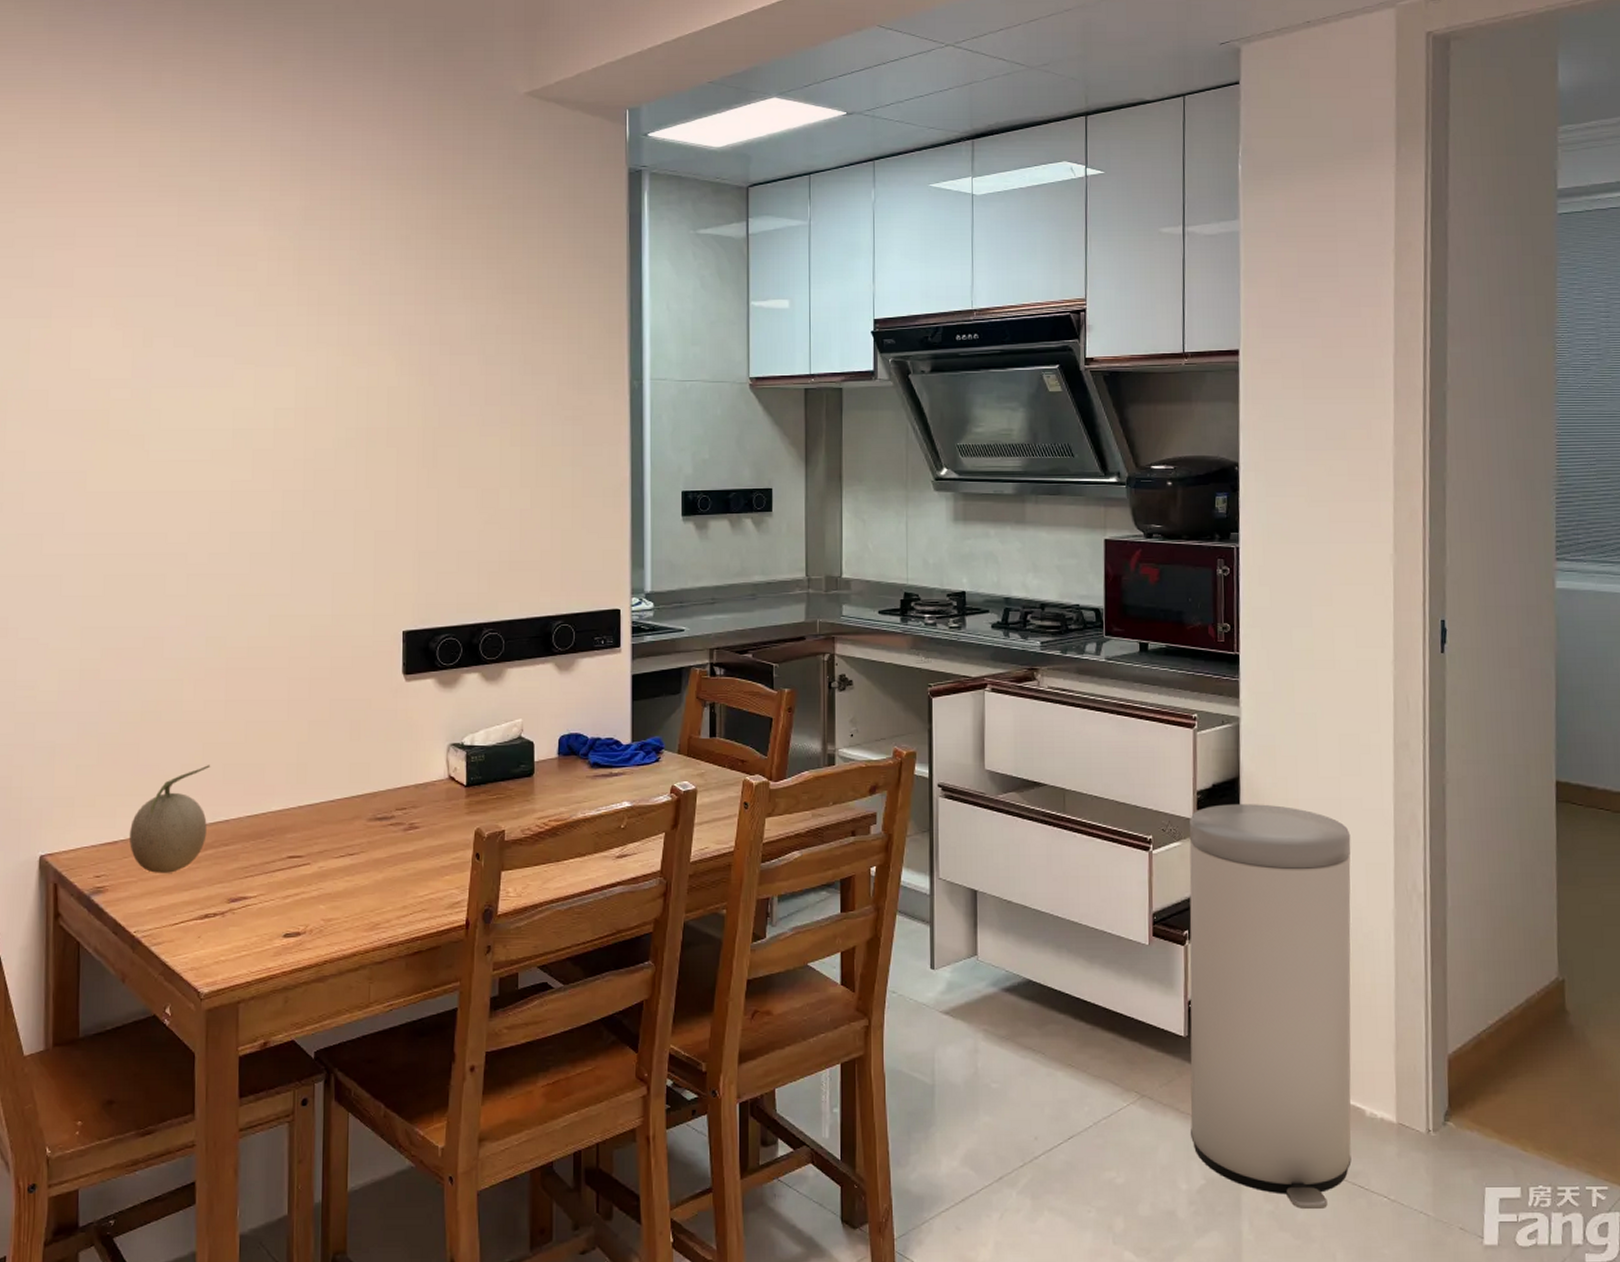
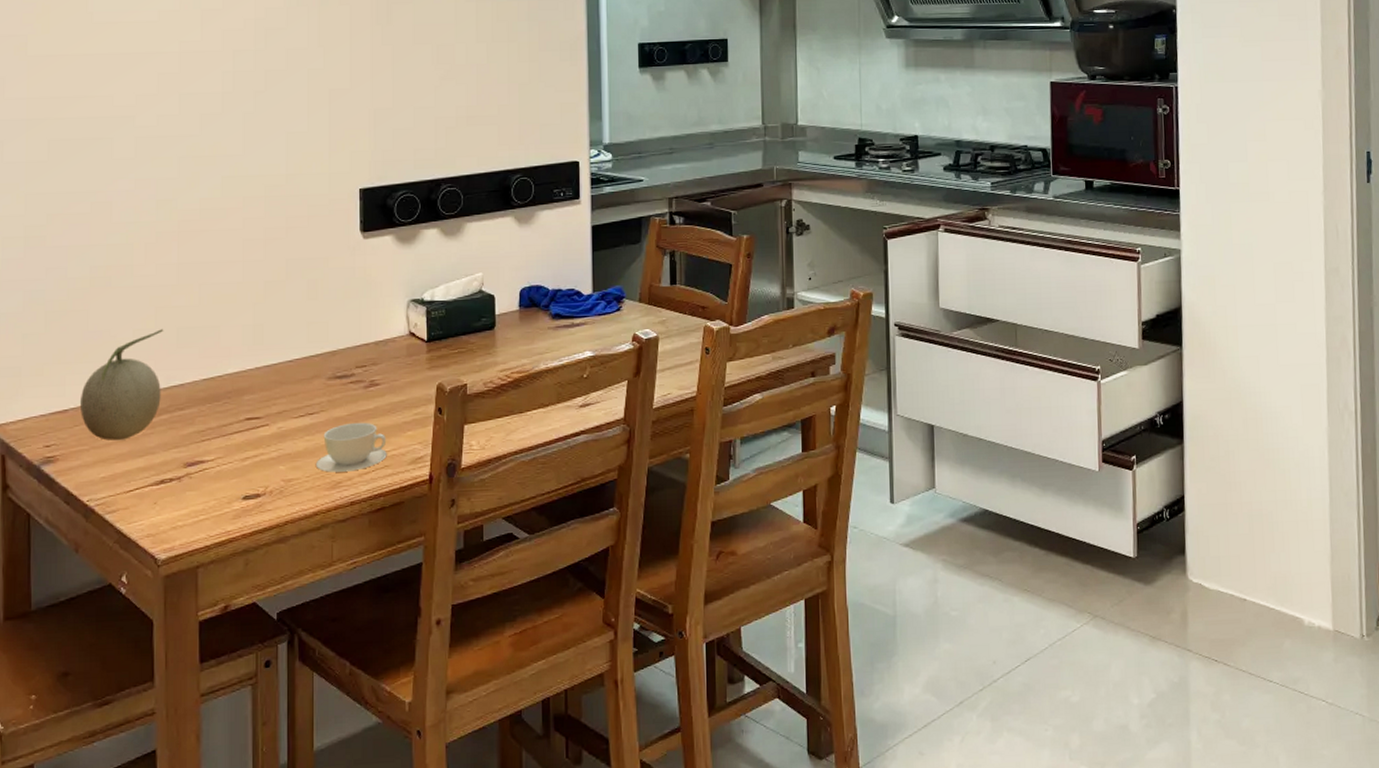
teacup: none [354,864,425,914] -> present [315,422,387,472]
pedal bin: present [1189,804,1352,1210] -> none [1135,332,1292,717]

